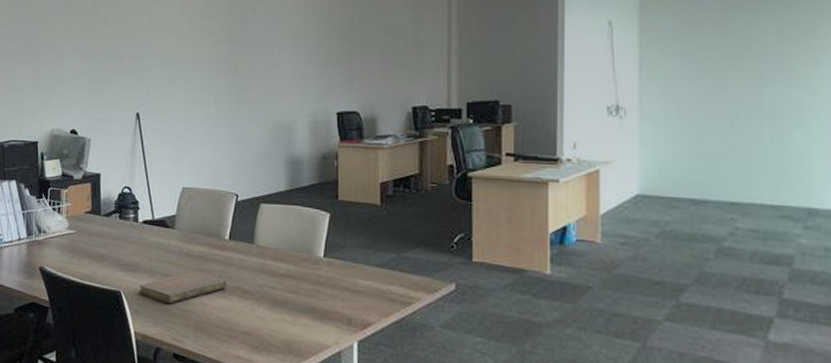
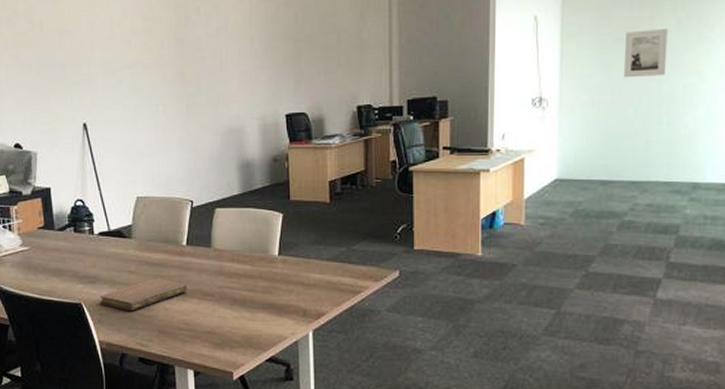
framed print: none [715,36,768,88] -> present [623,28,668,78]

